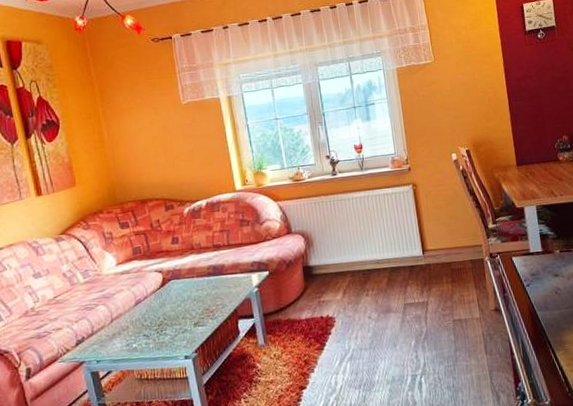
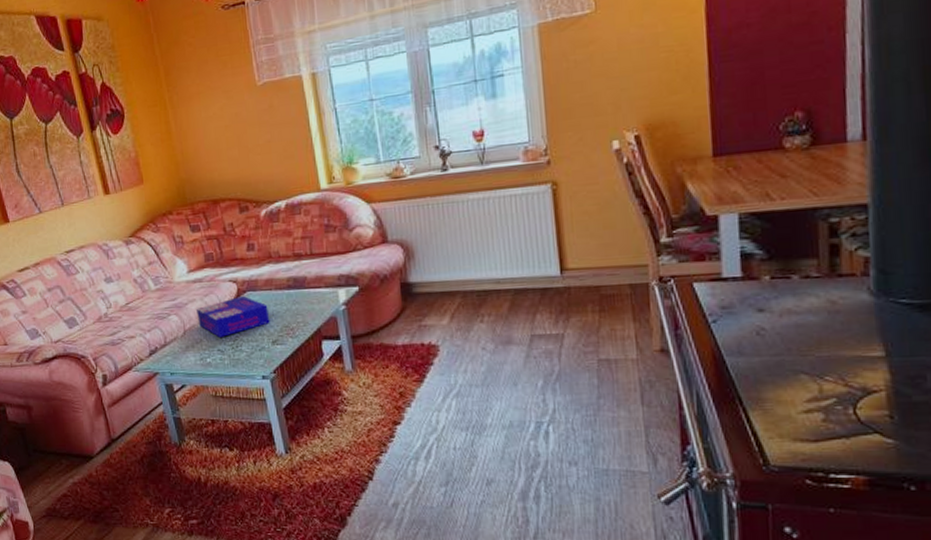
board game: none [123,284,193,323] -> present [195,296,270,337]

